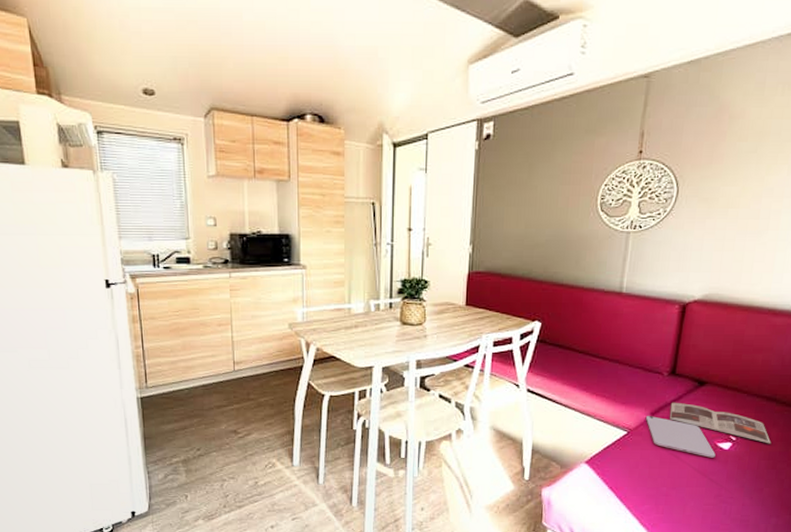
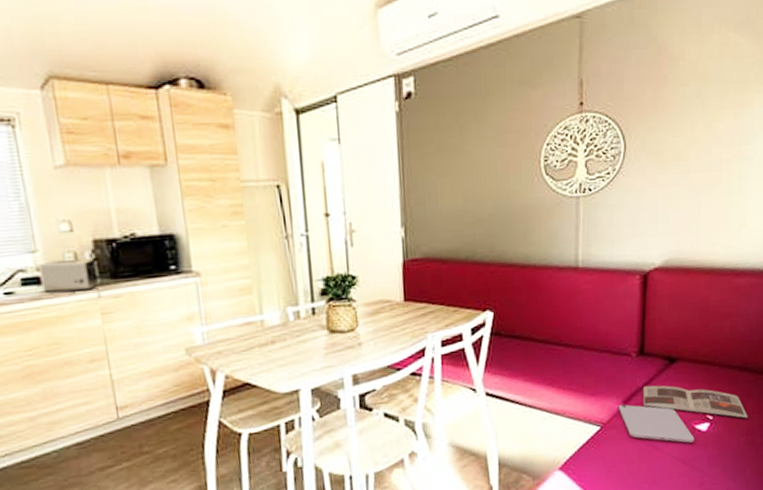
toaster: none [190,246,230,273] -> present [39,258,98,294]

